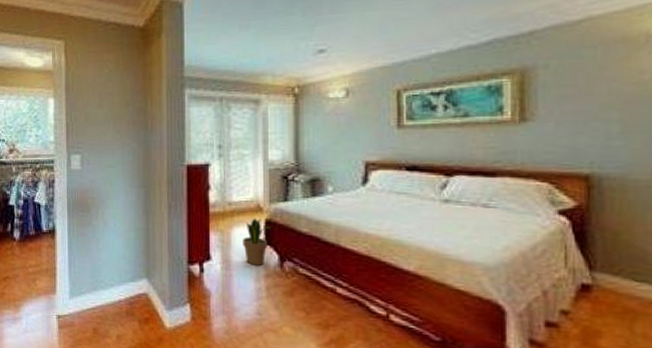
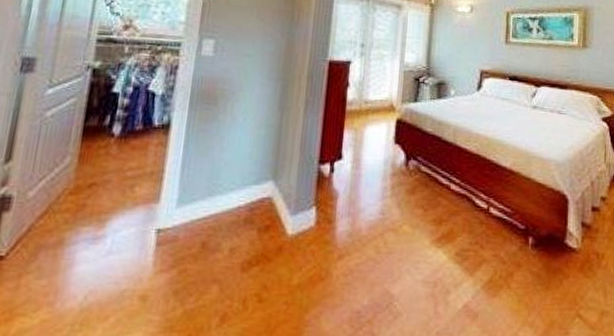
potted plant: present [243,218,270,266] -> none [374,117,400,164]

